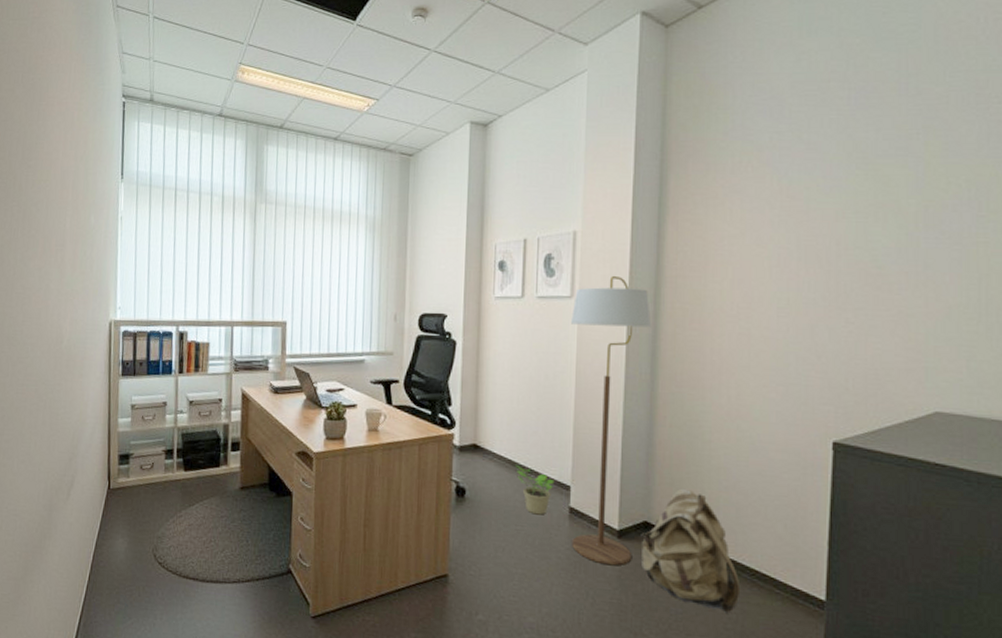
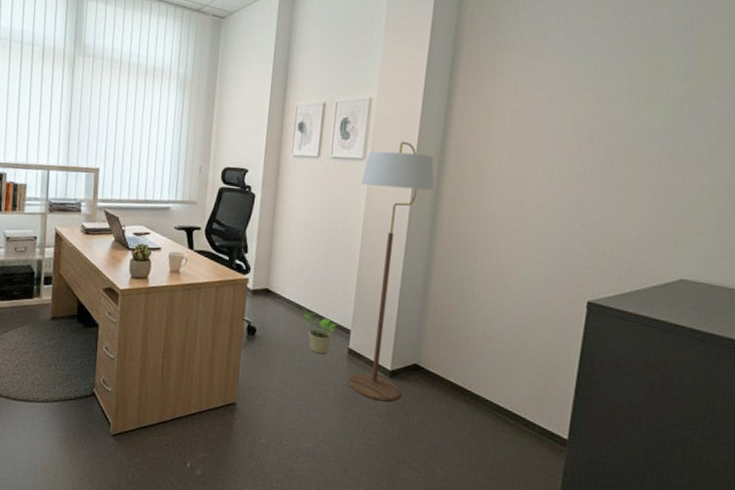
backpack: present [640,488,739,614] -> none [409,336,494,447]

